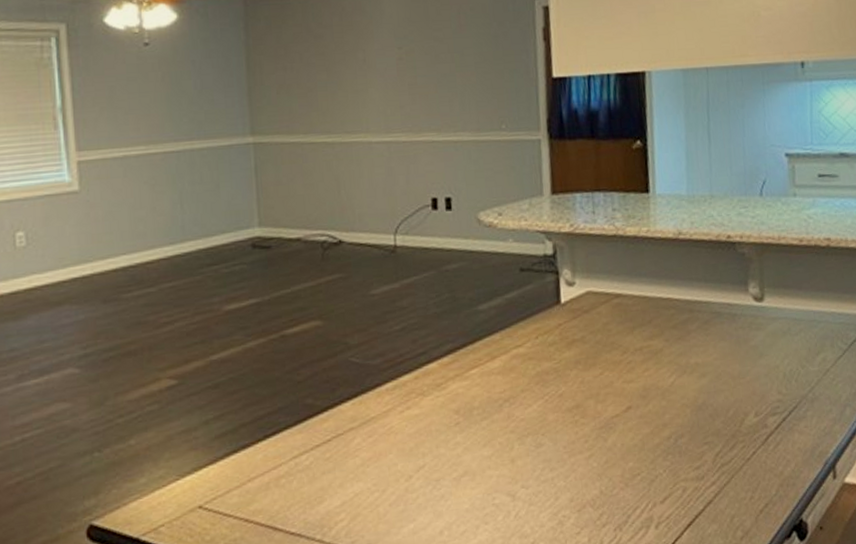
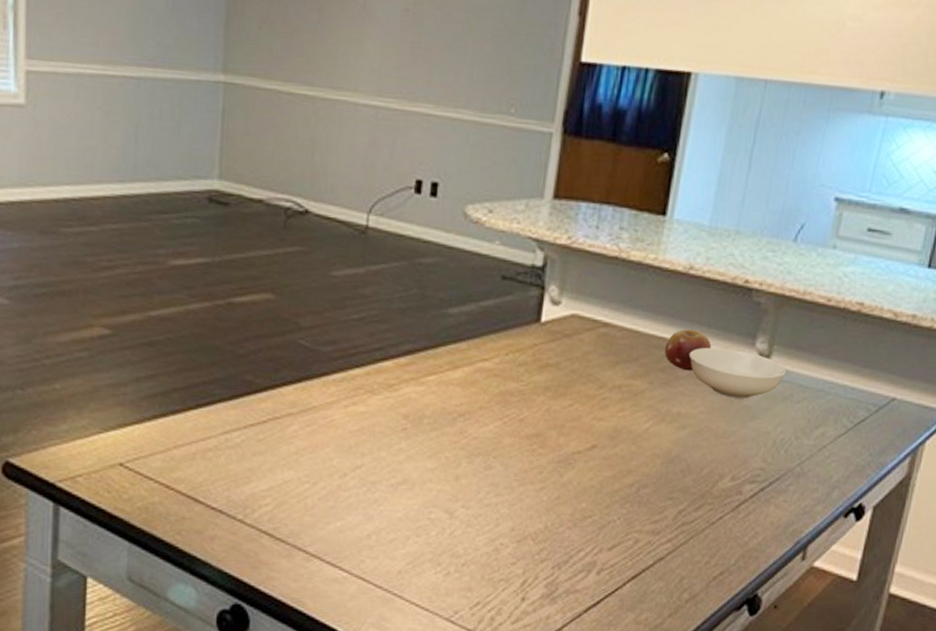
fruit: none [672,286,712,324] -> present [664,329,712,371]
bowl: none [694,297,780,341] -> present [688,347,786,399]

